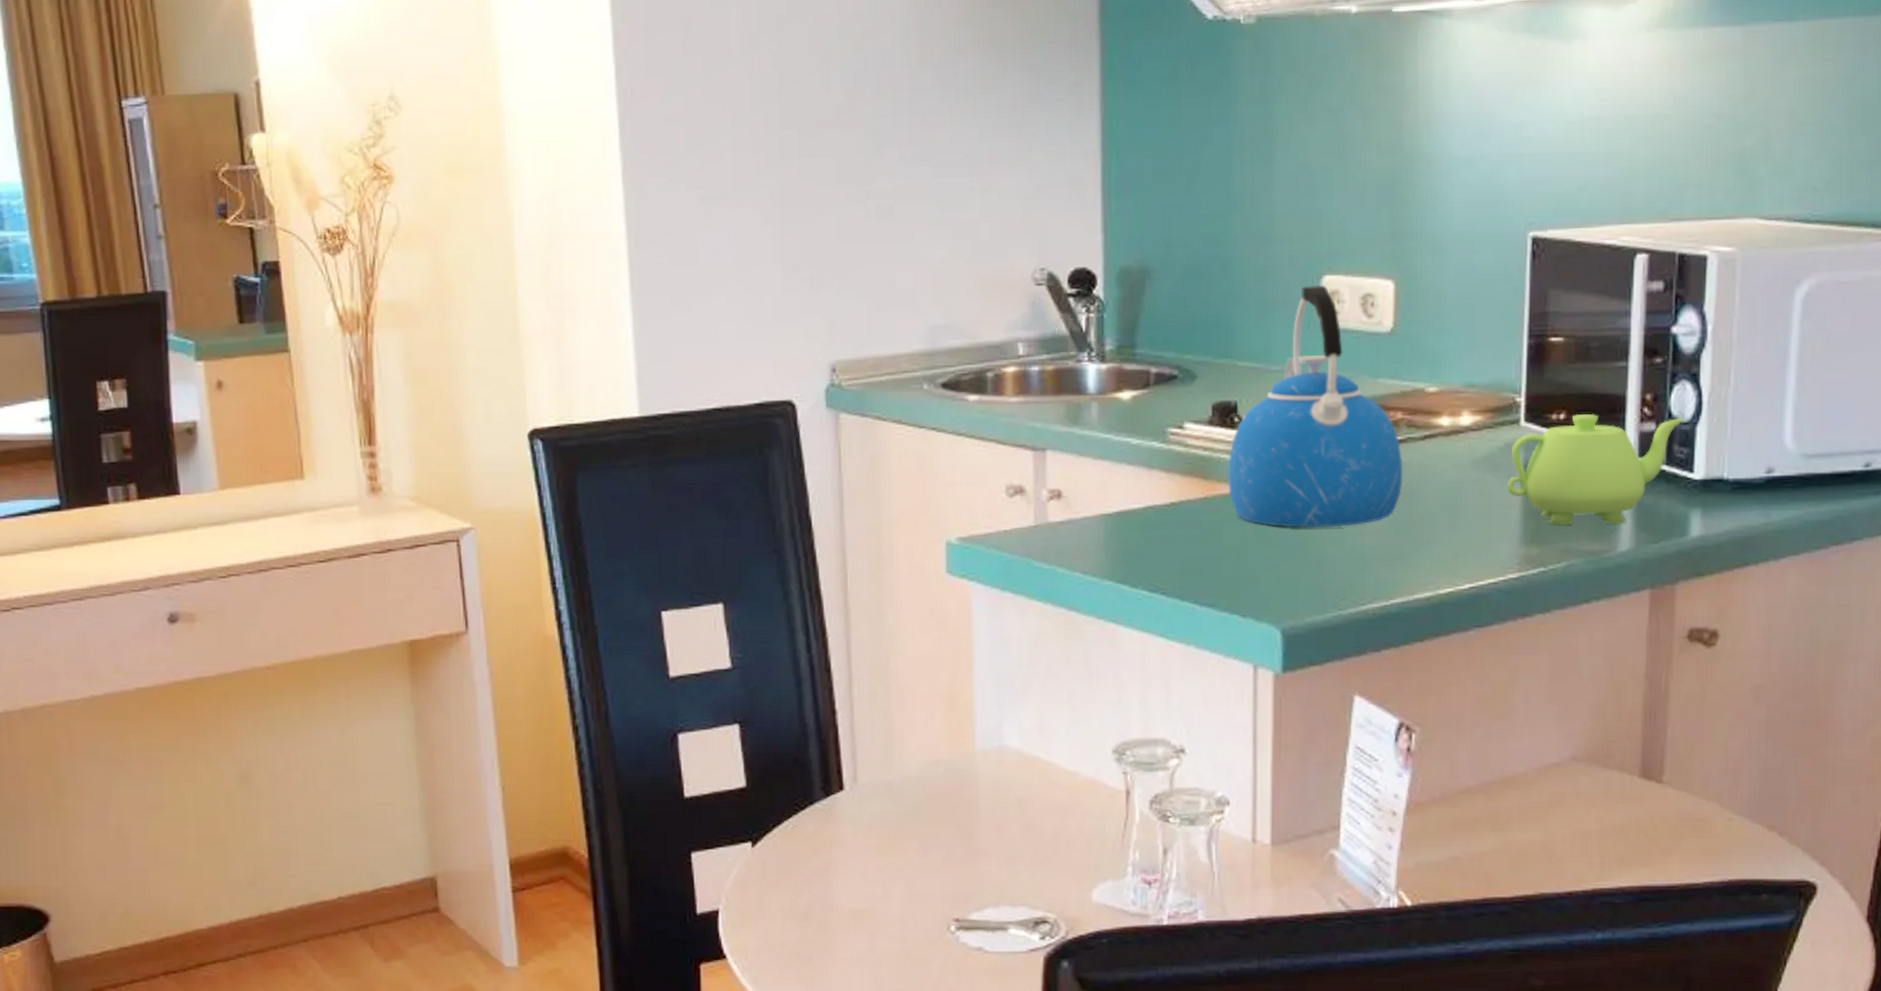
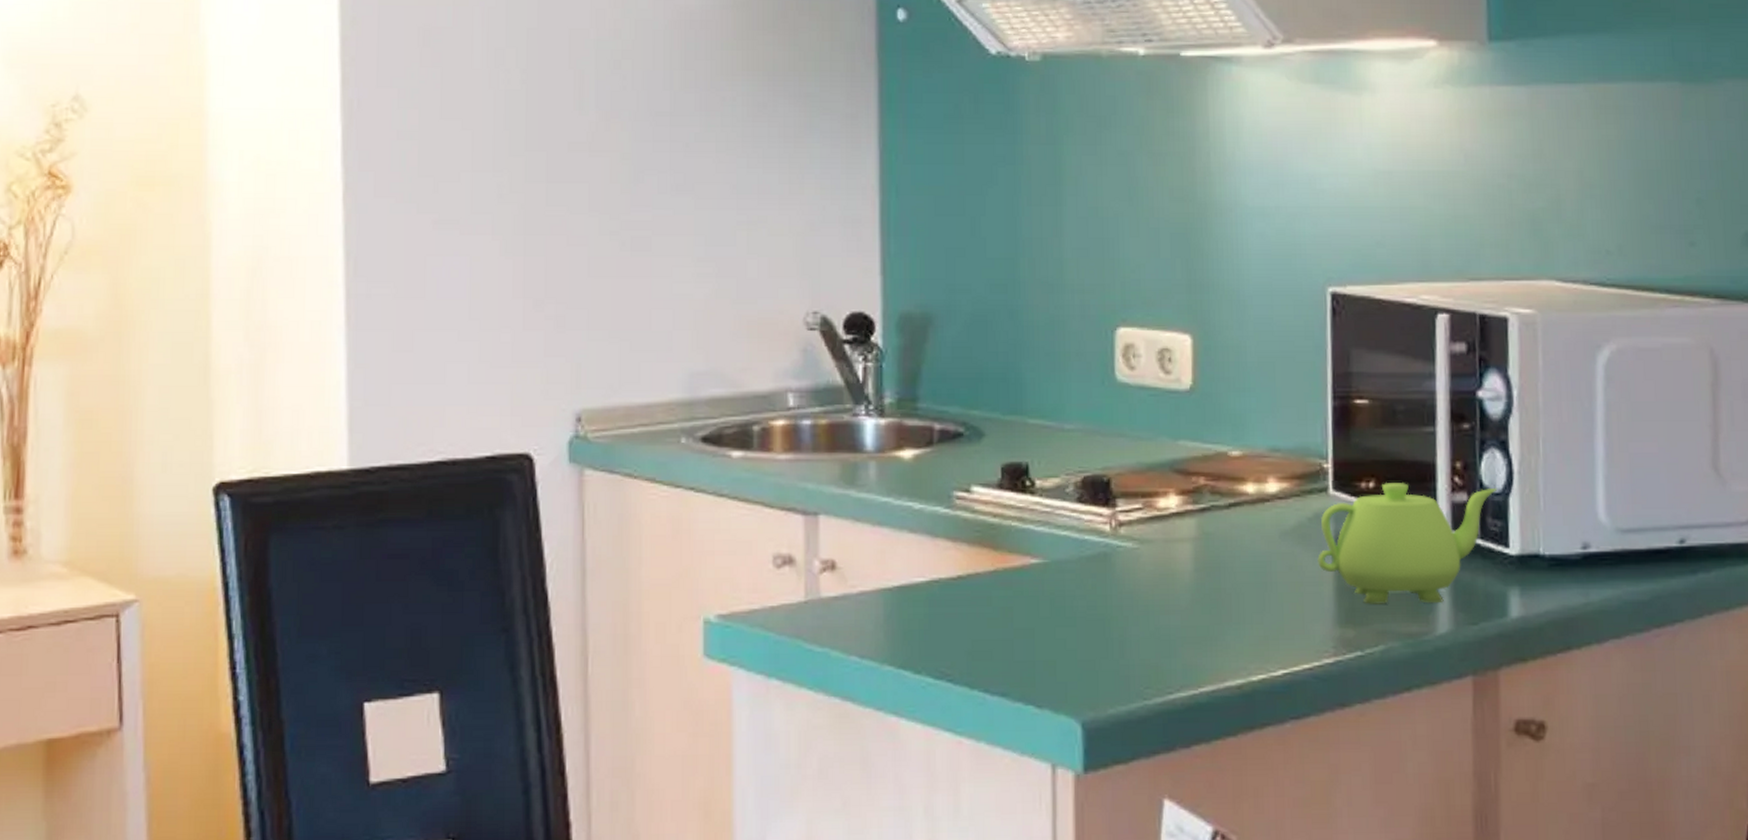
kettle: present [1227,284,1403,528] -> none [1019,337,1208,605]

